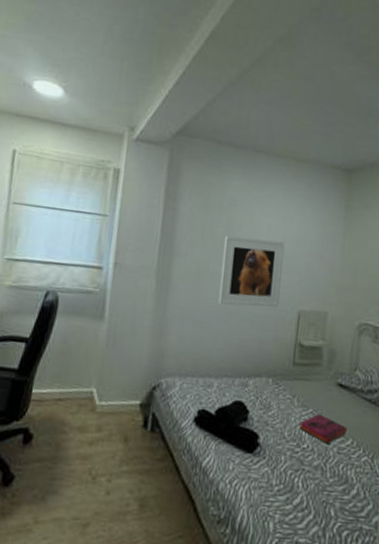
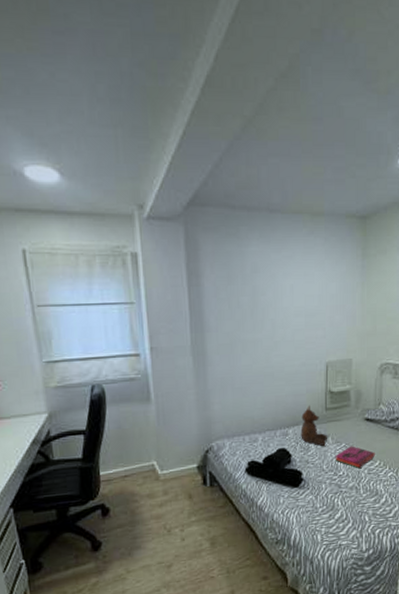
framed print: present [218,236,285,308] -> none [250,300,309,368]
teddy bear: none [261,356,294,407] -> present [300,405,328,446]

